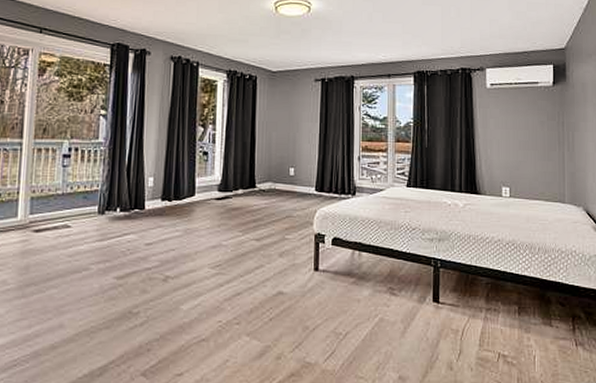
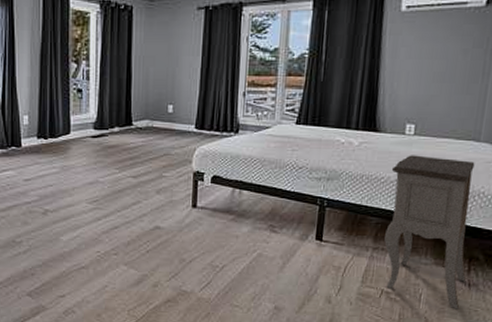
nightstand: none [494,216,573,371] -> present [384,155,475,310]

